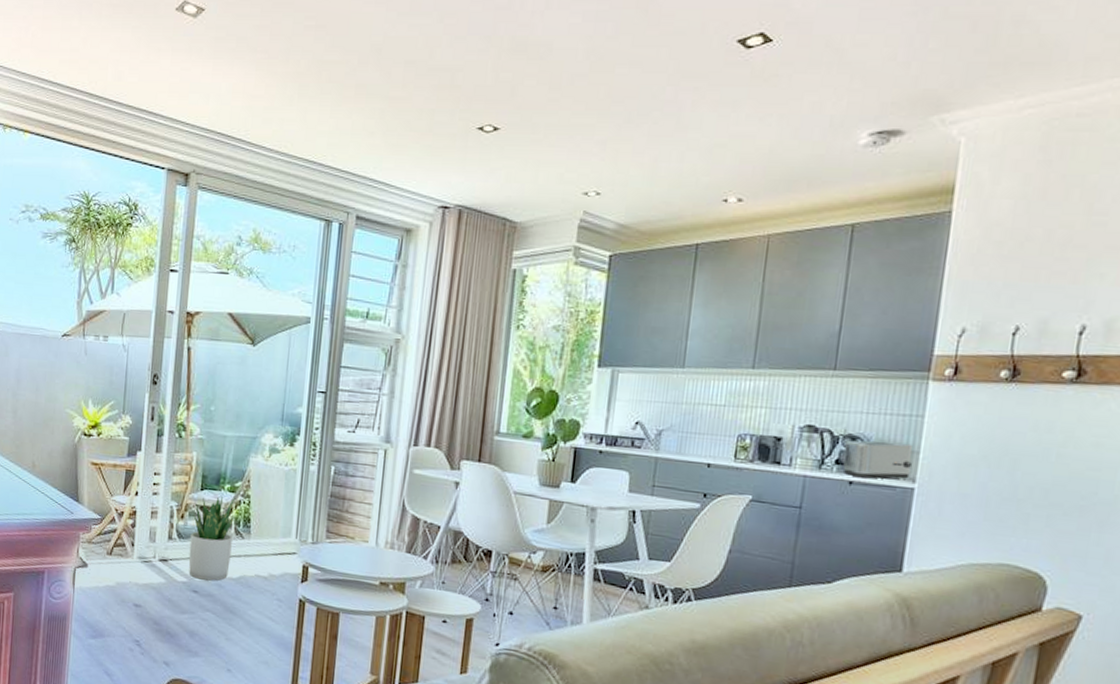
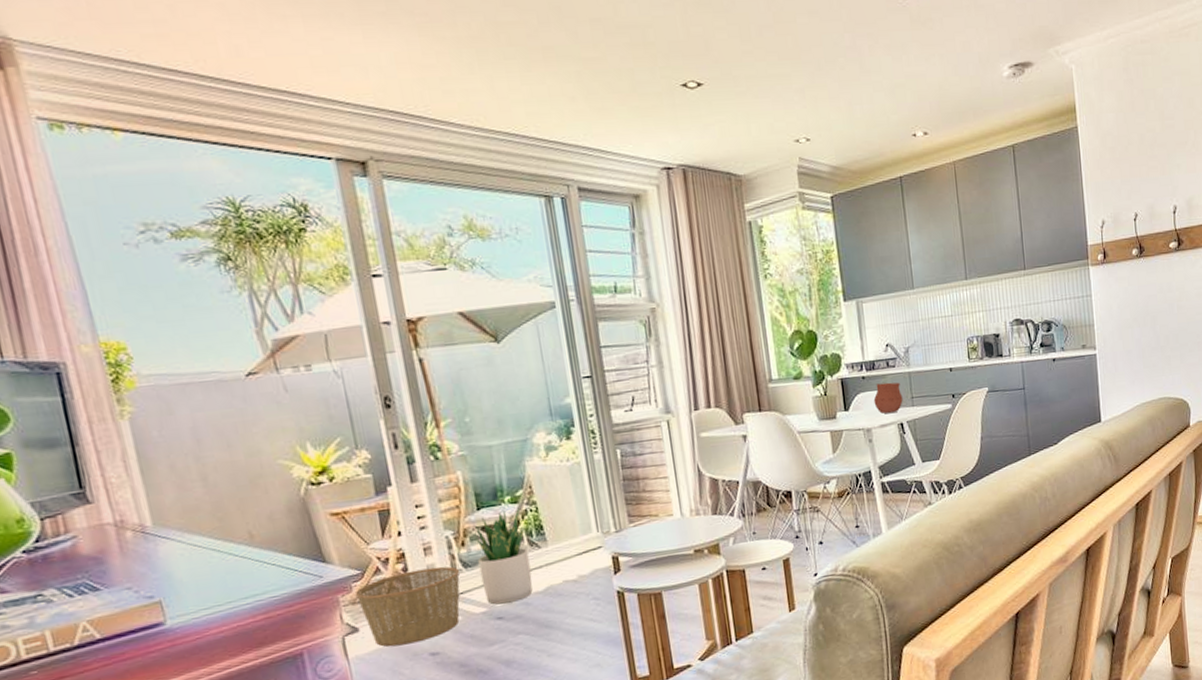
basket: none [92,527,174,591] -> present [355,566,460,647]
ceramic pot: none [606,461,642,498] -> present [873,382,903,414]
toaster: present [842,440,913,479] -> none [1044,319,1091,355]

